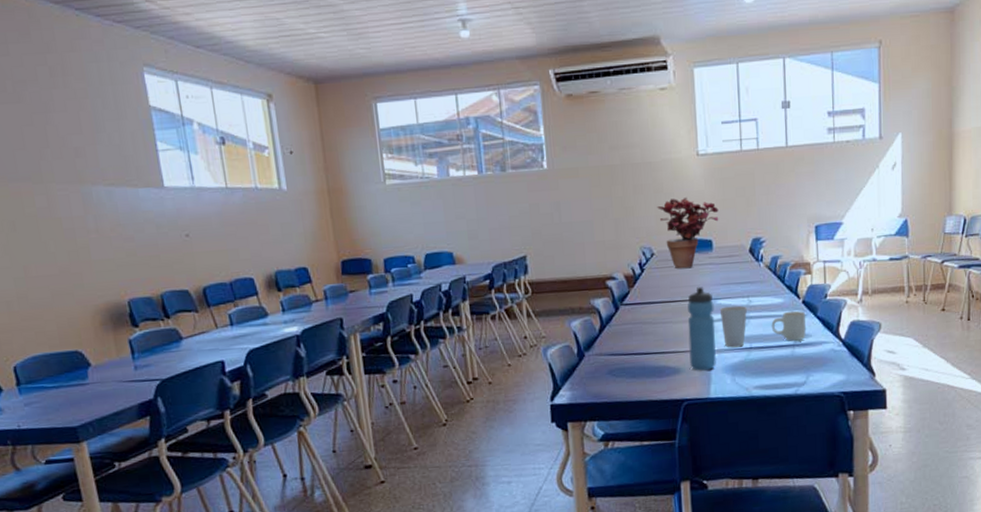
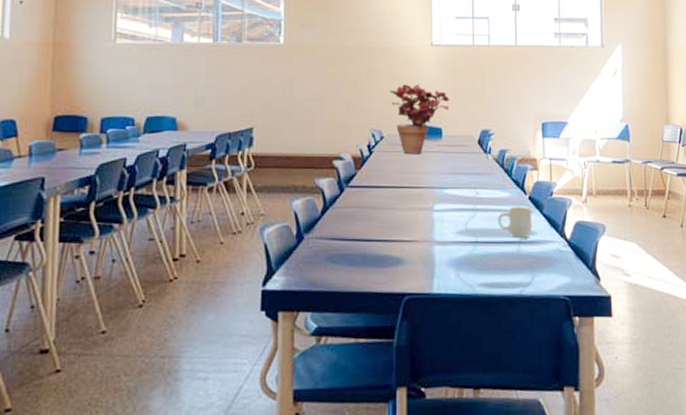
water bottle: present [687,287,717,371] -> none [412,174,442,263]
cup: present [719,305,747,348] -> none [446,196,474,241]

